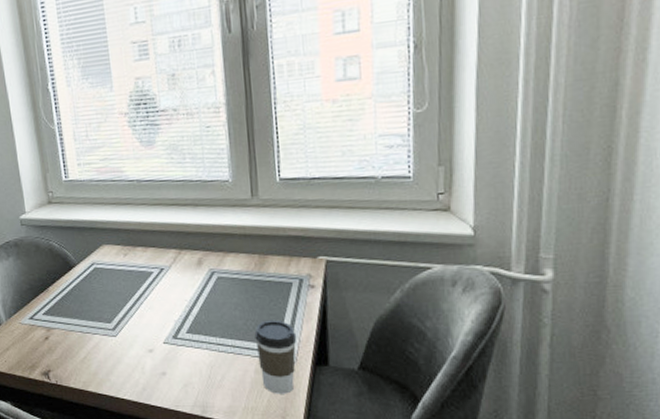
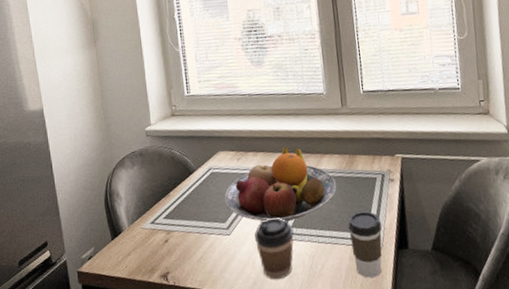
fruit bowl: none [110,241,243,327] -> present [225,146,337,222]
coffee cup: none [144,320,189,388] -> present [255,217,294,280]

